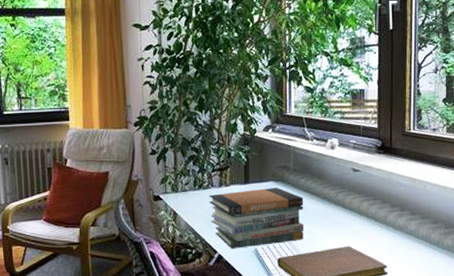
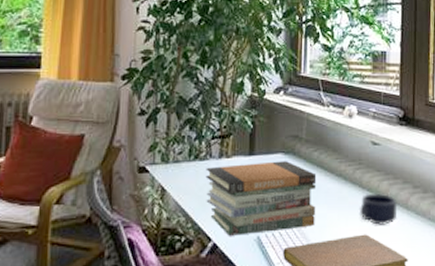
mug: none [342,212,377,238] -> present [359,193,398,225]

